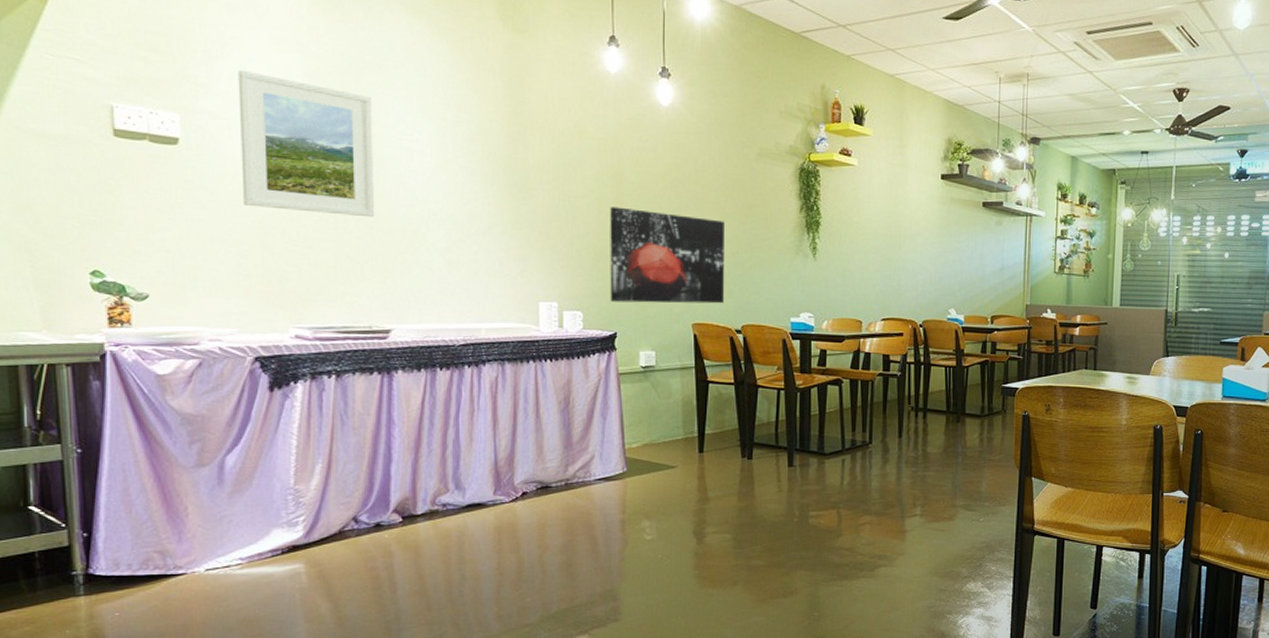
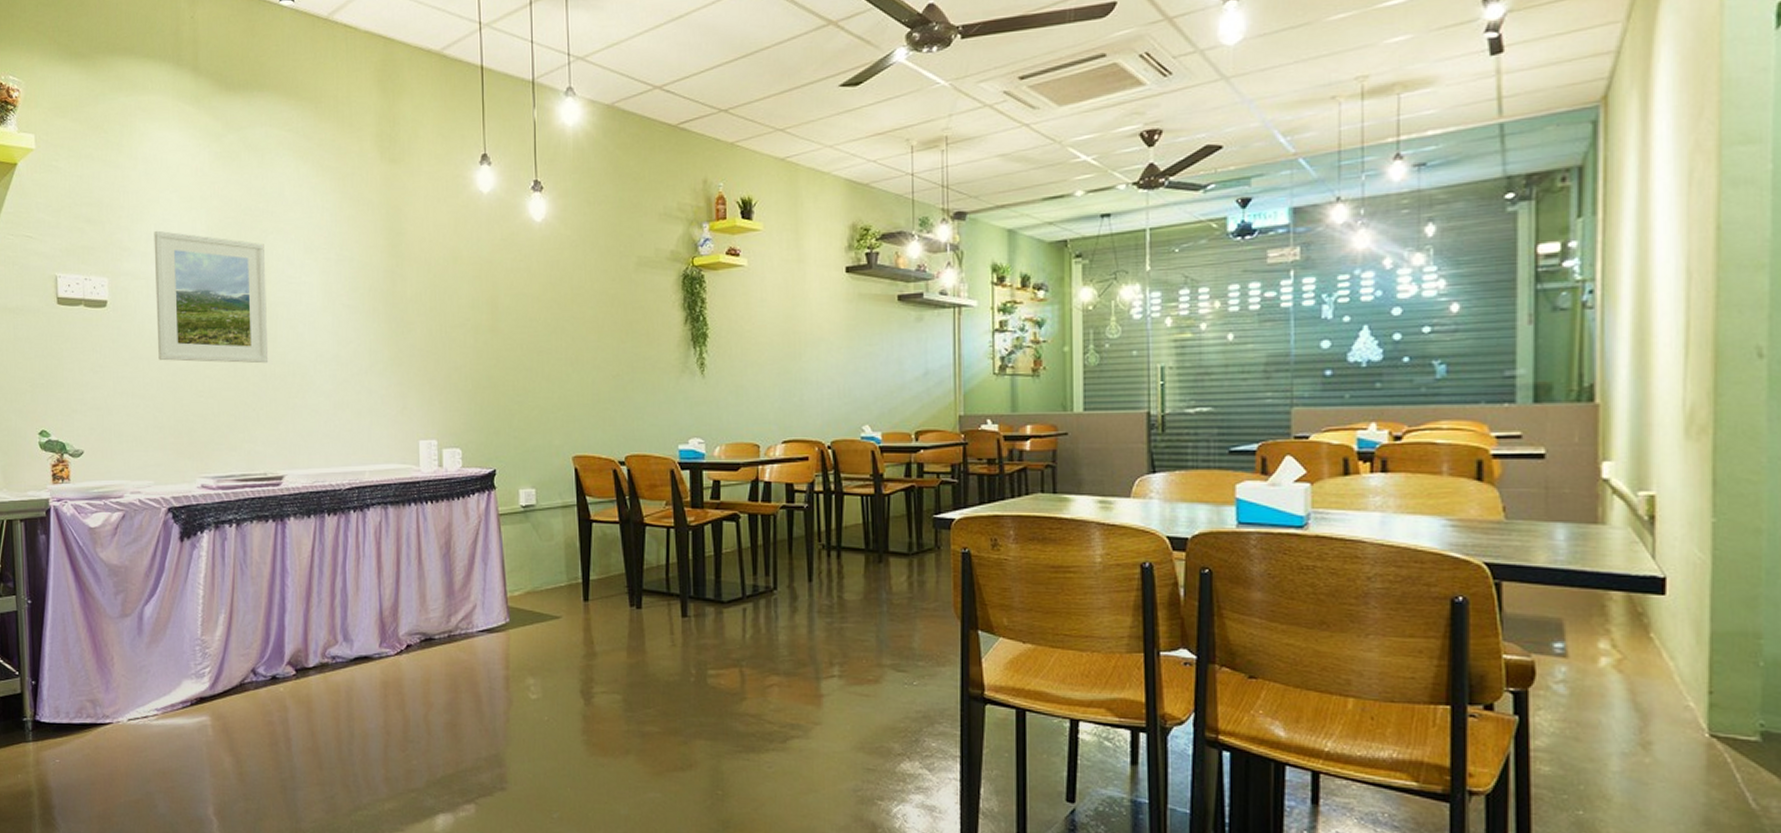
wall art: present [610,207,725,304] -> none [486,334,606,437]

